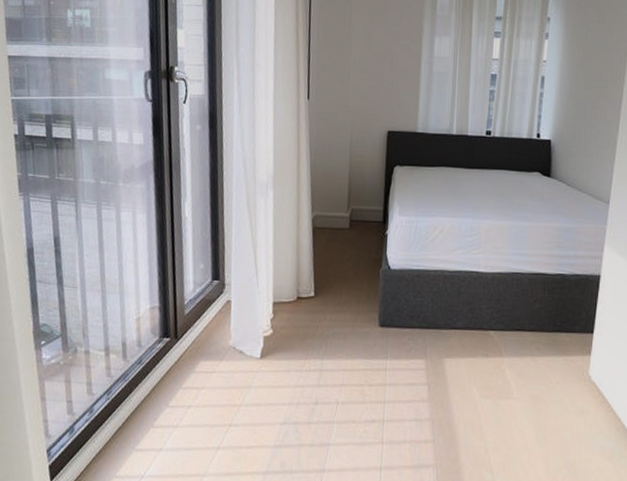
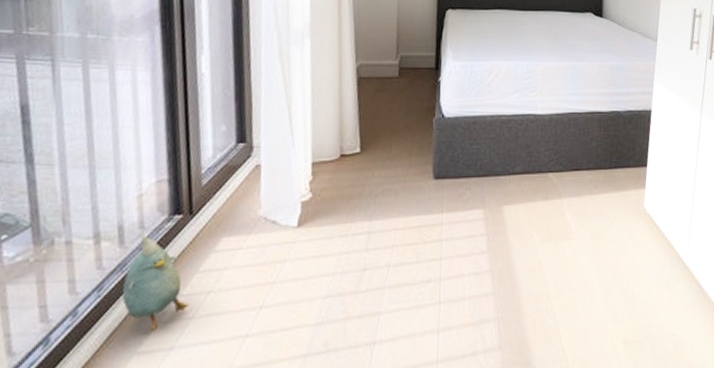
plush toy: none [125,347,175,434] -> present [122,230,190,332]

